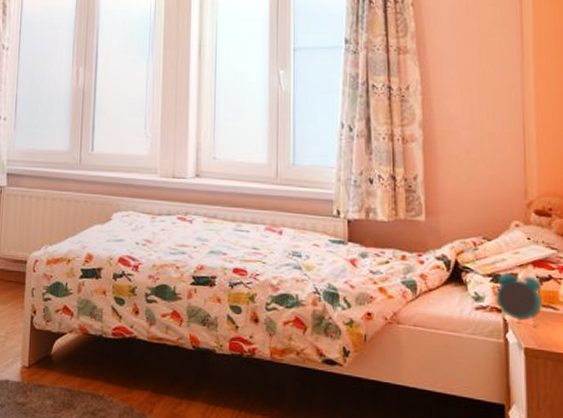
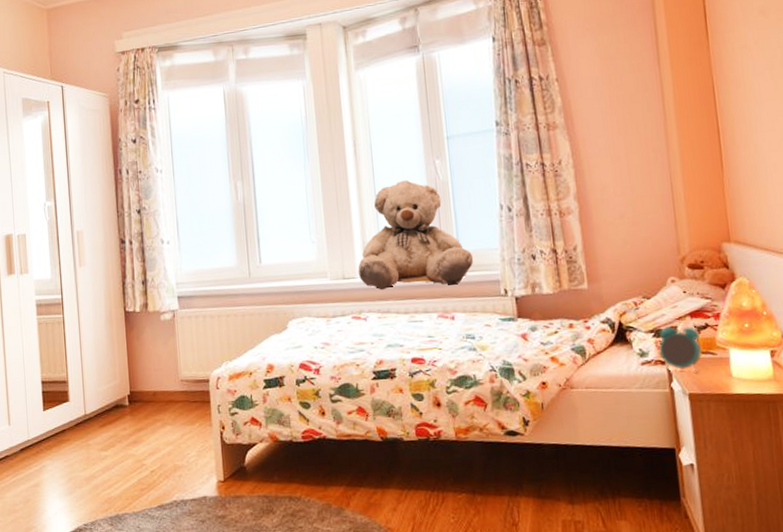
teddy bear: none [188,86,308,198] -> present [358,180,474,291]

